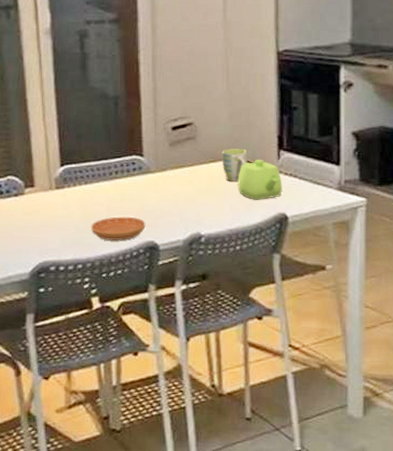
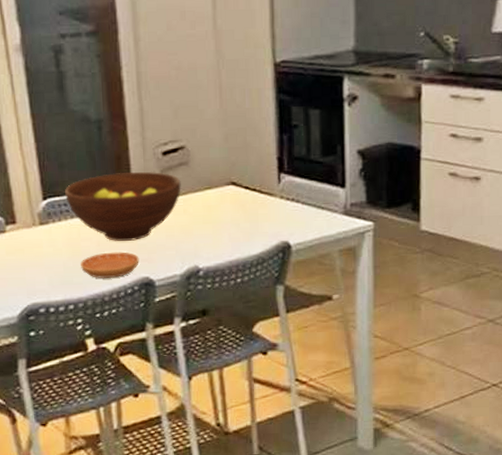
fruit bowl: none [81,145,188,207] -> present [65,172,181,241]
mug: present [222,149,248,181] -> none [217,173,246,209]
teapot: present [238,160,282,200] -> none [236,184,284,229]

